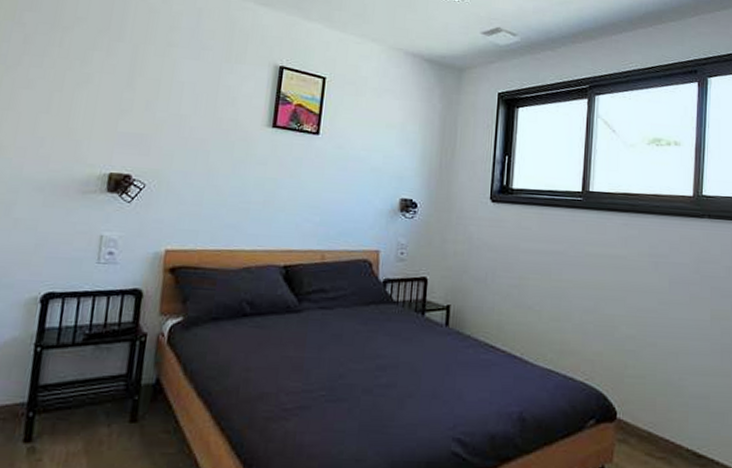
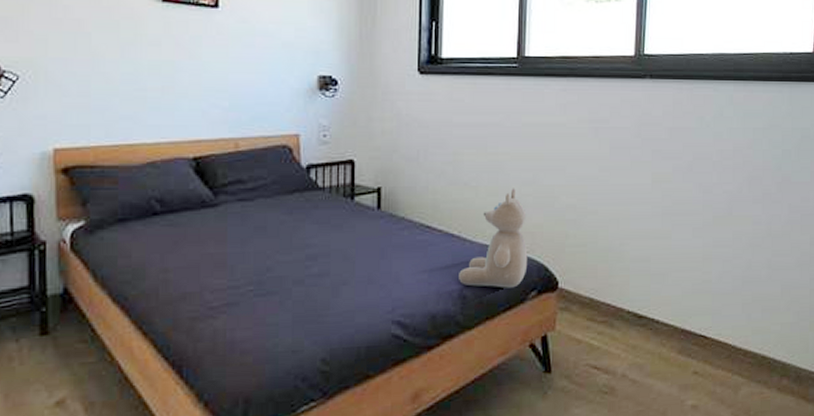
teddy bear: none [519,315,587,415] -> present [459,188,528,288]

